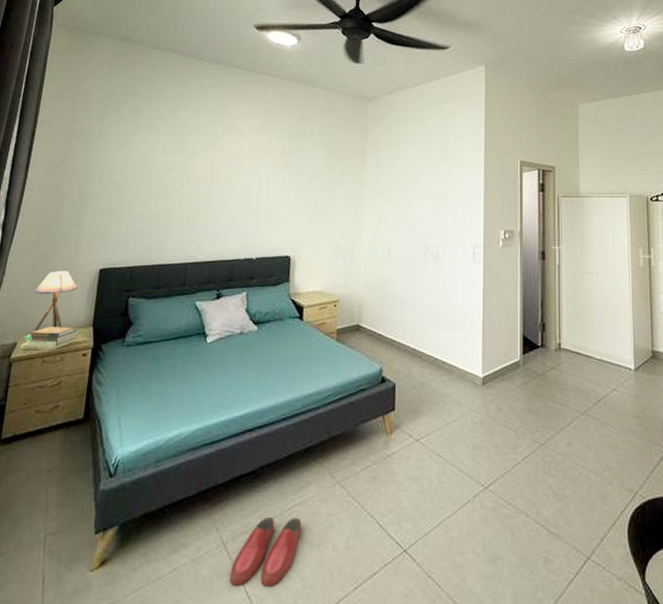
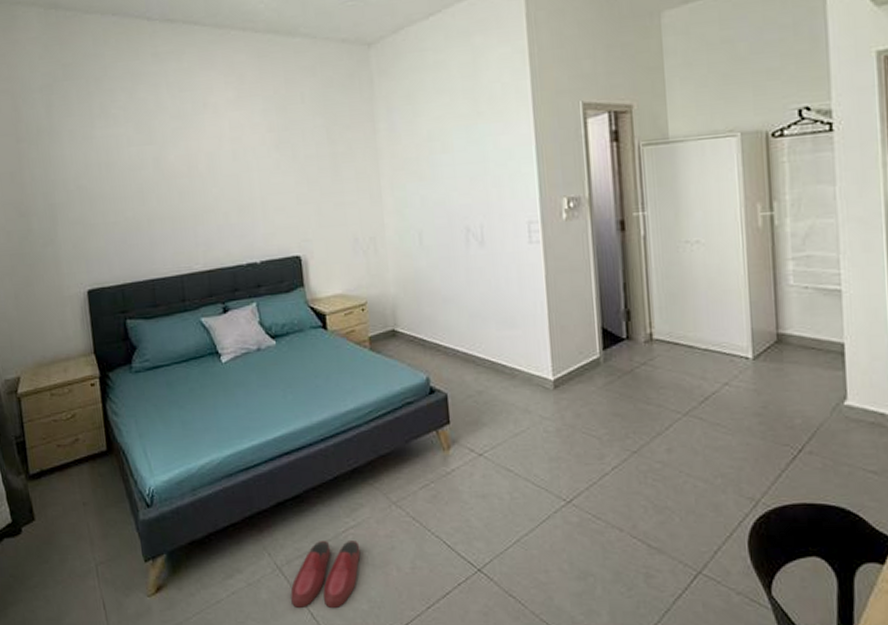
books: present [19,327,80,349] -> none [24,356,83,383]
table lamp: present [33,271,79,332] -> none [23,295,70,364]

